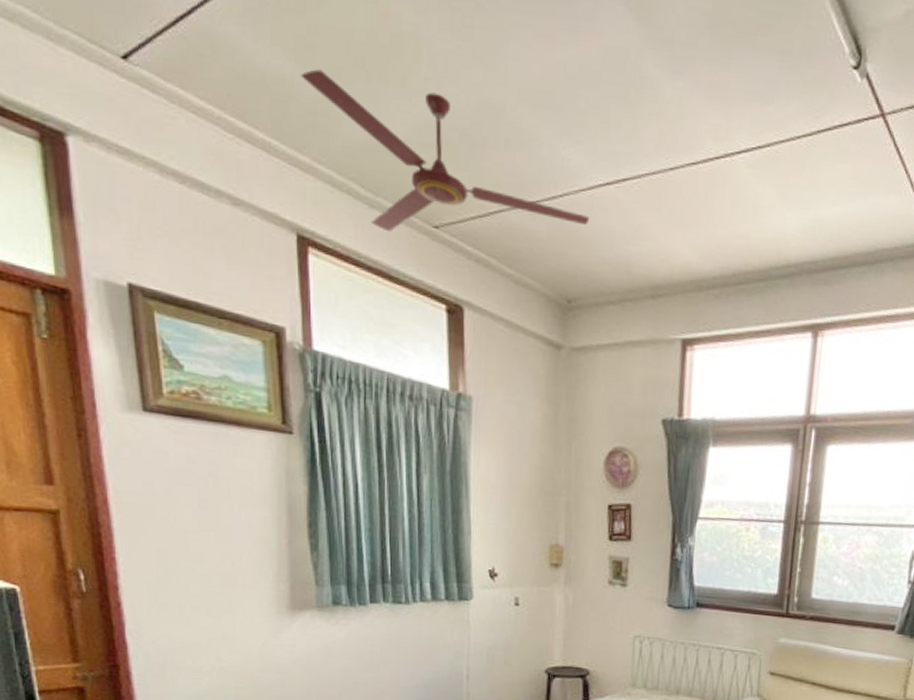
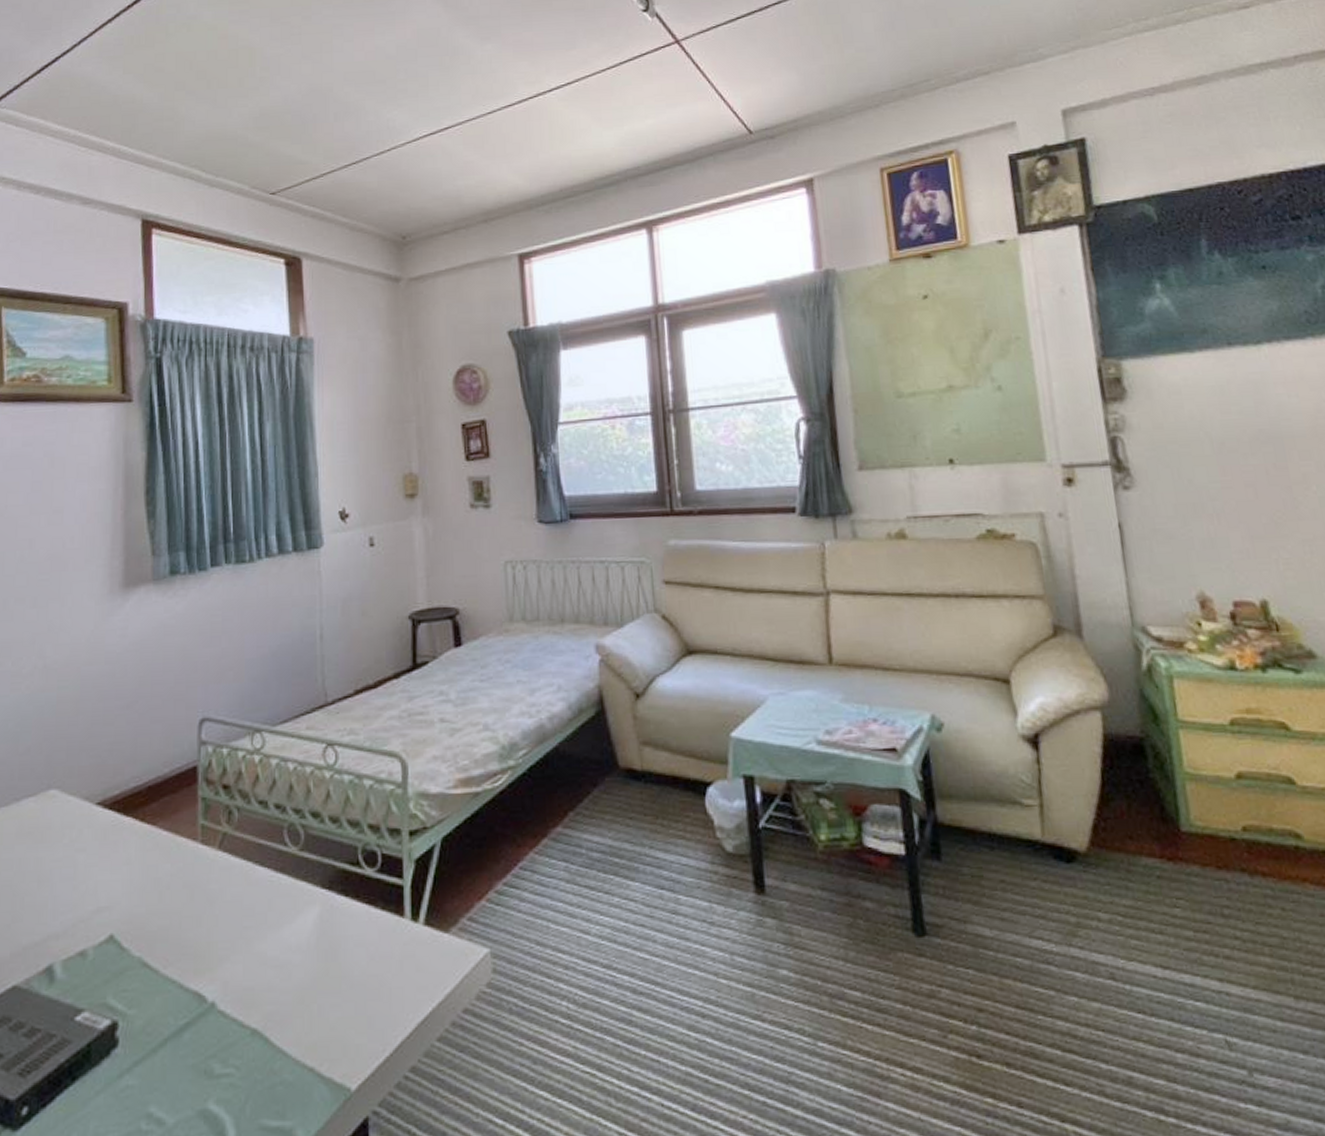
ceiling fan: present [300,69,590,232] -> none [148,86,418,205]

